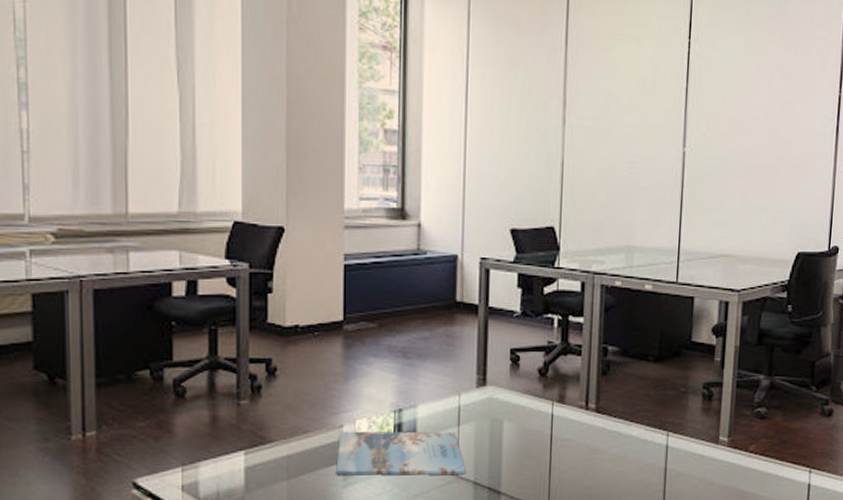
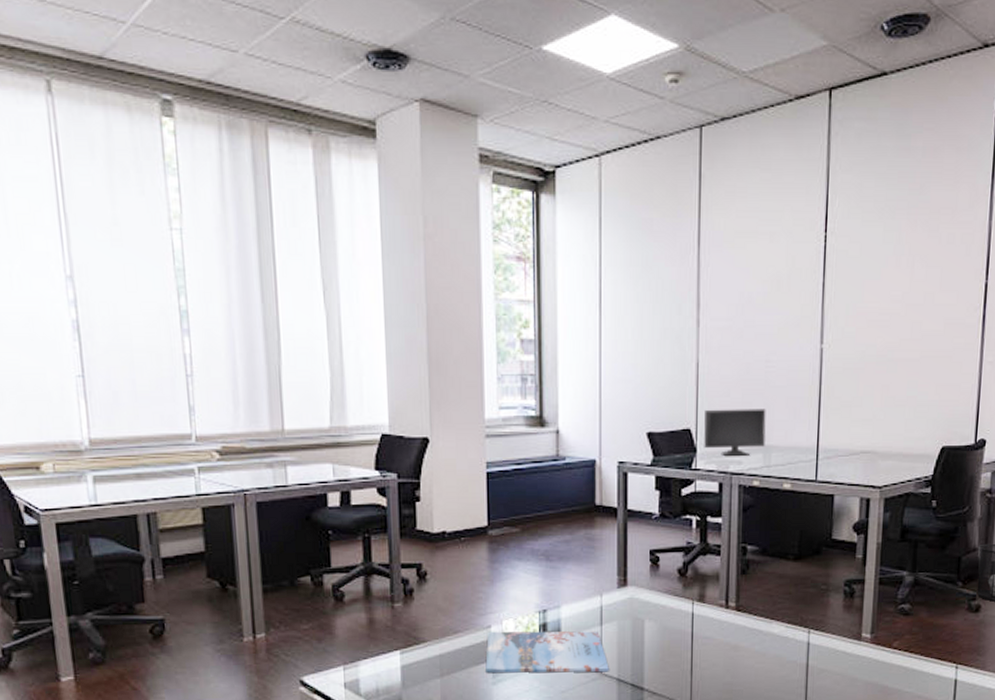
computer monitor: none [567,208,629,255] -> present [704,408,766,456]

